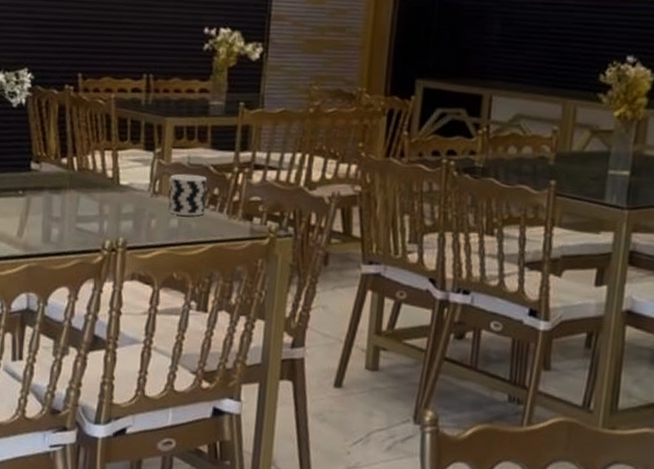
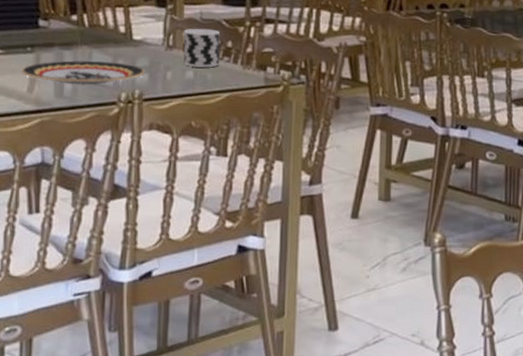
plate: none [13,205,129,231] -> present [22,60,145,85]

